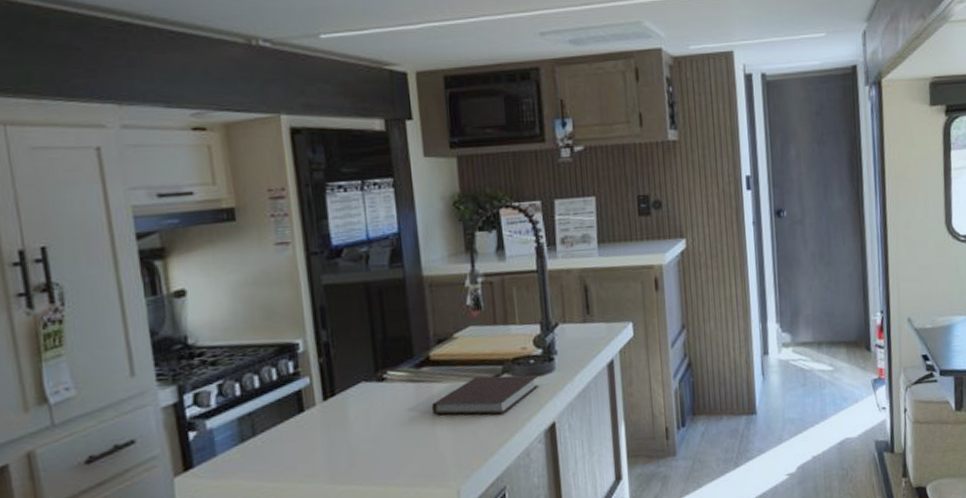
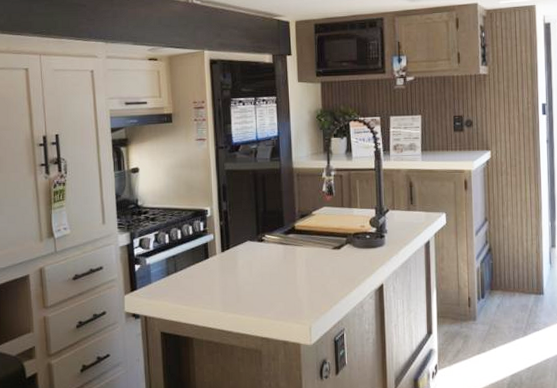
notebook: present [432,375,540,415] -> none [295,244,373,274]

